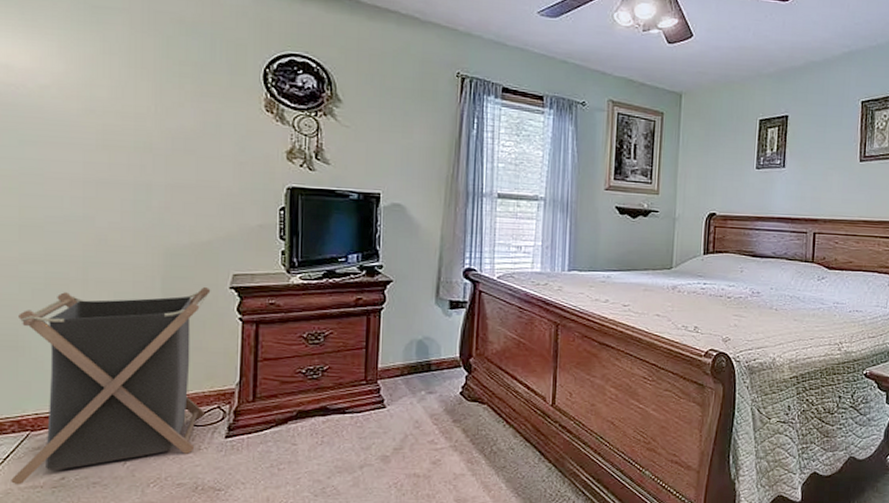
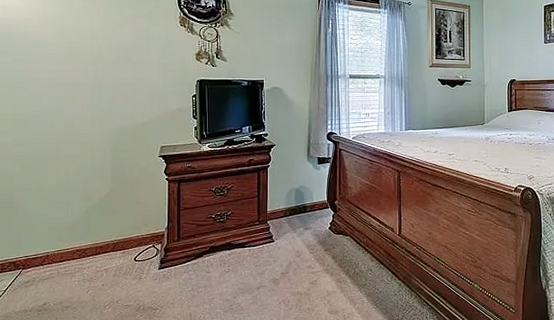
laundry basket: present [11,286,211,485] -> none [9,156,146,310]

